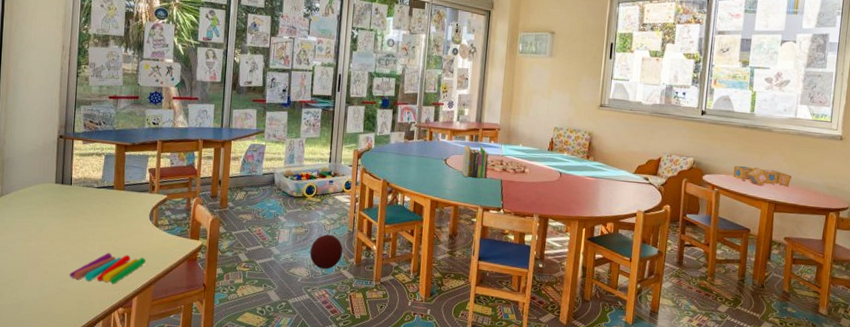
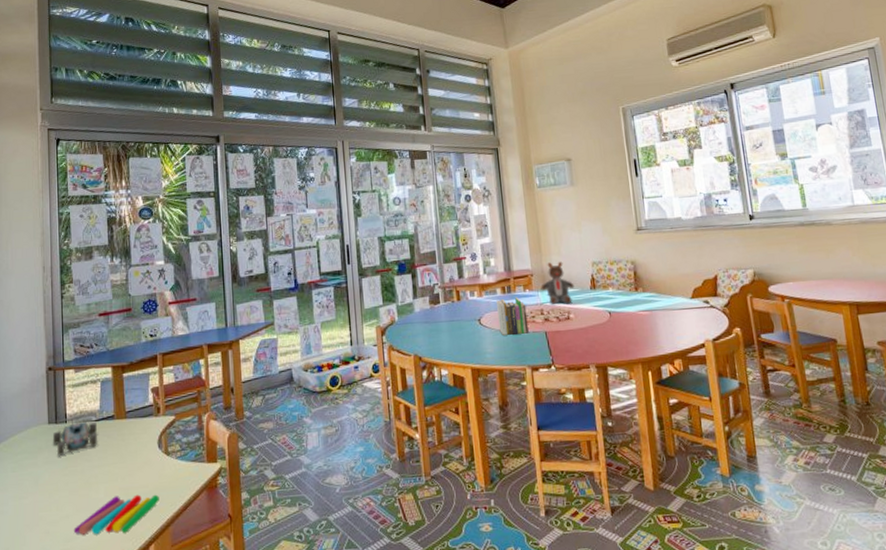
toy car: none [57,179,98,212] -> present [52,411,98,456]
ball: present [309,234,343,269] -> none [344,429,383,472]
teddy bear: none [504,121,535,160] -> present [540,261,575,304]
toy blocks: present [732,165,792,187] -> none [799,267,868,288]

